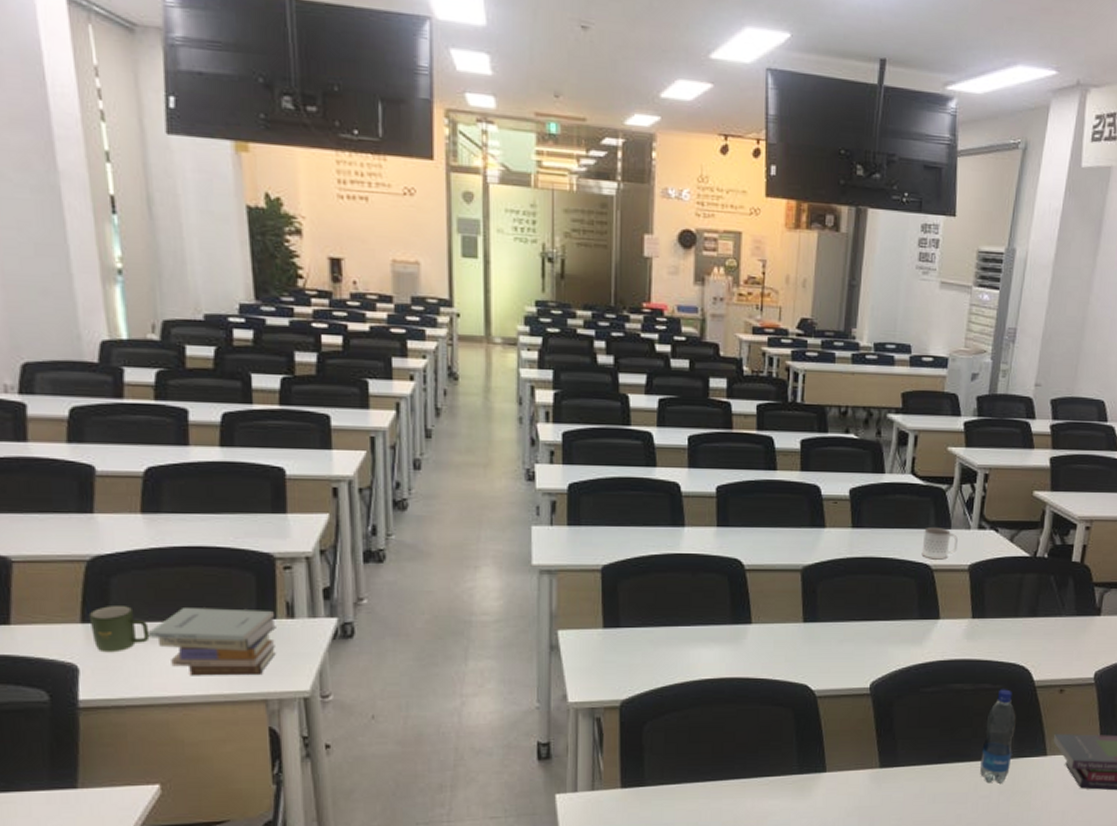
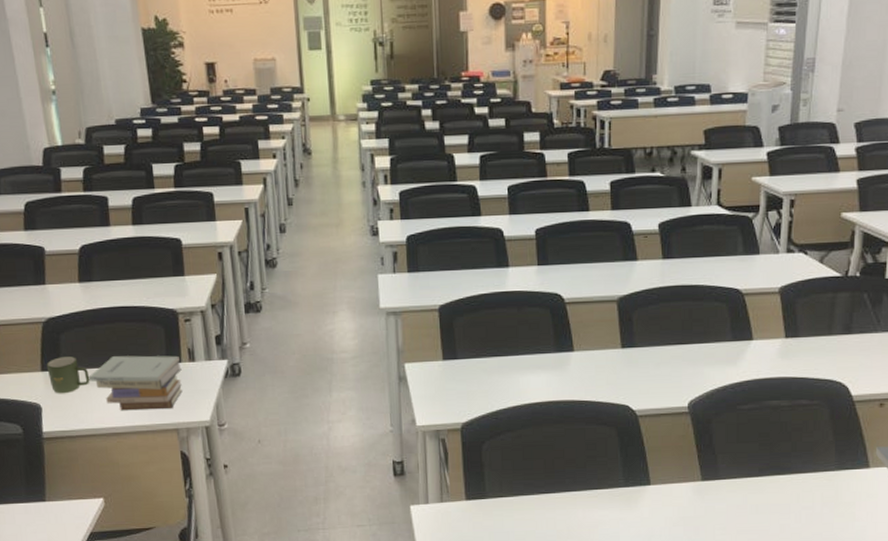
mug: present [921,528,958,560] -> none [731,254,766,284]
bottle: present [980,689,1017,783] -> none [802,404,837,495]

